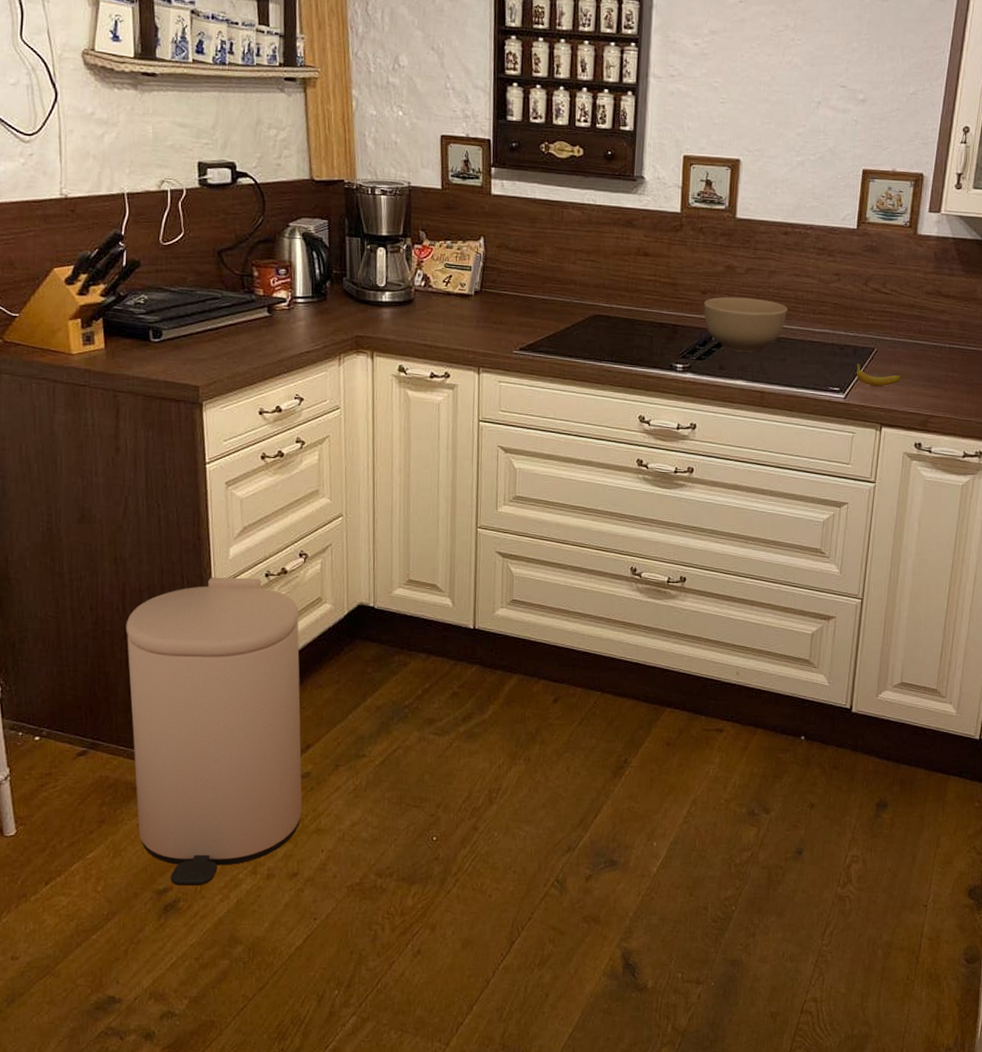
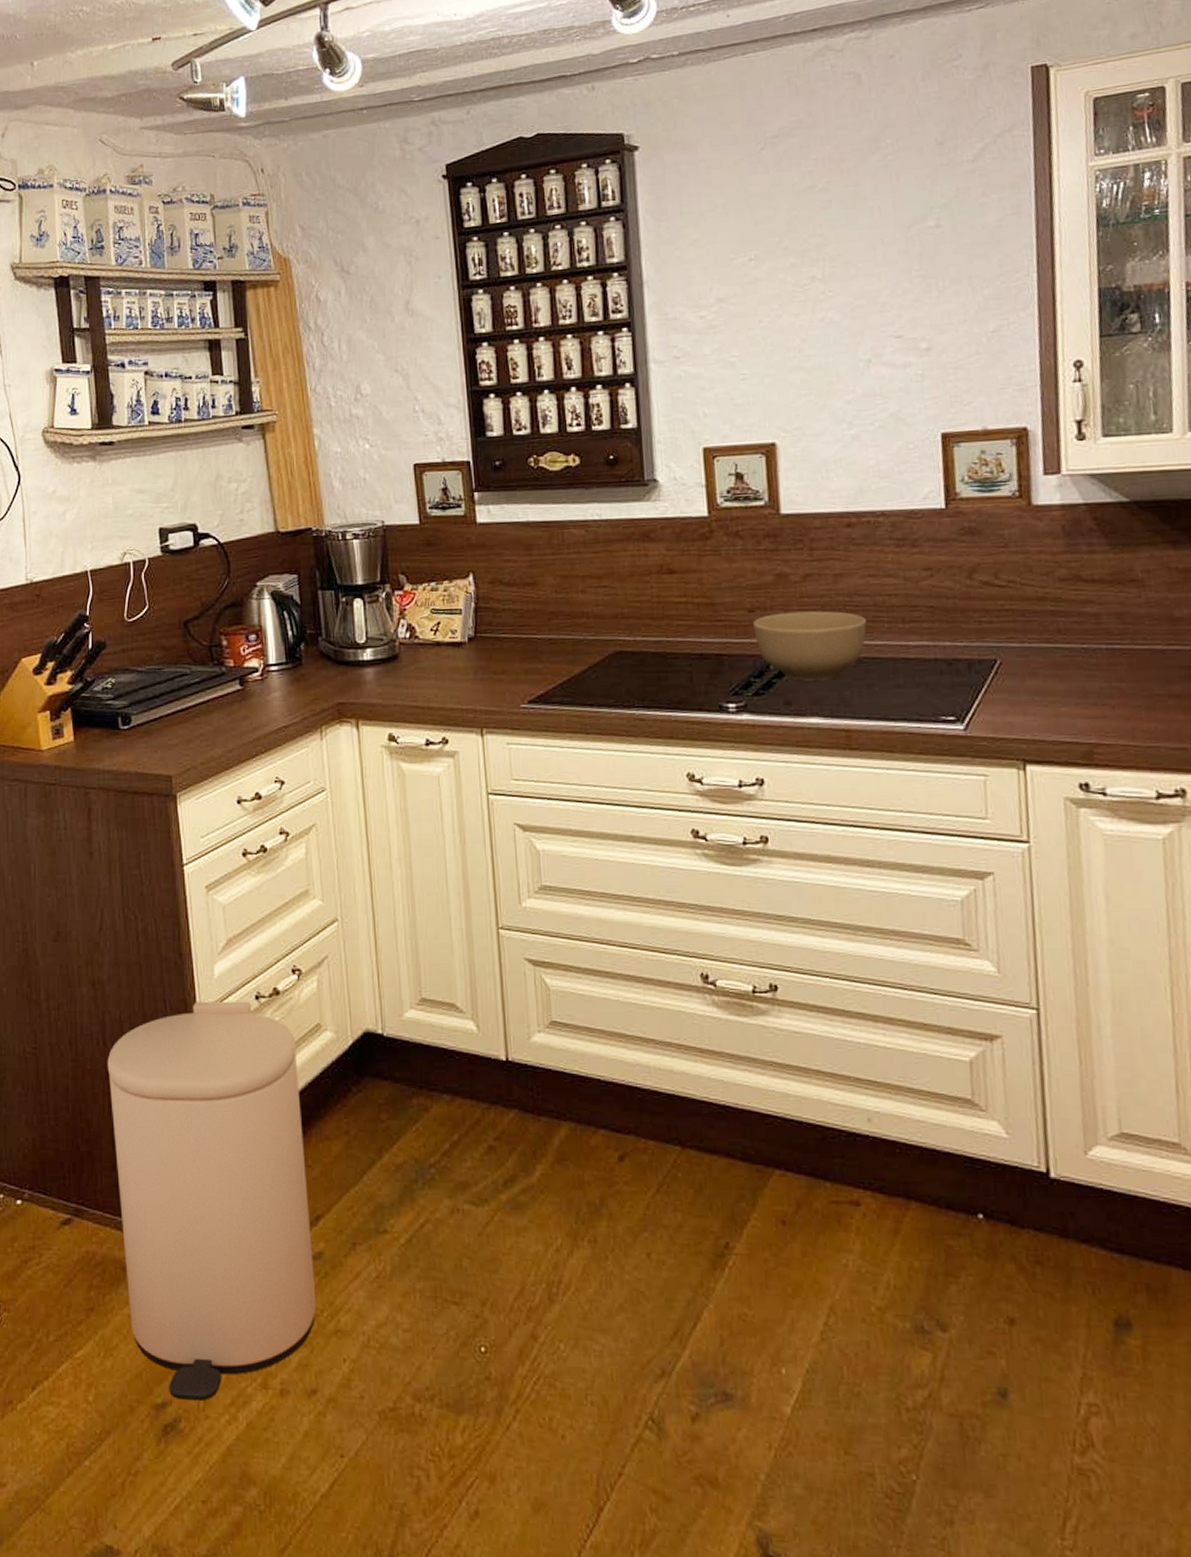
fruit: present [856,362,902,387] -> none [974,680,1044,711]

